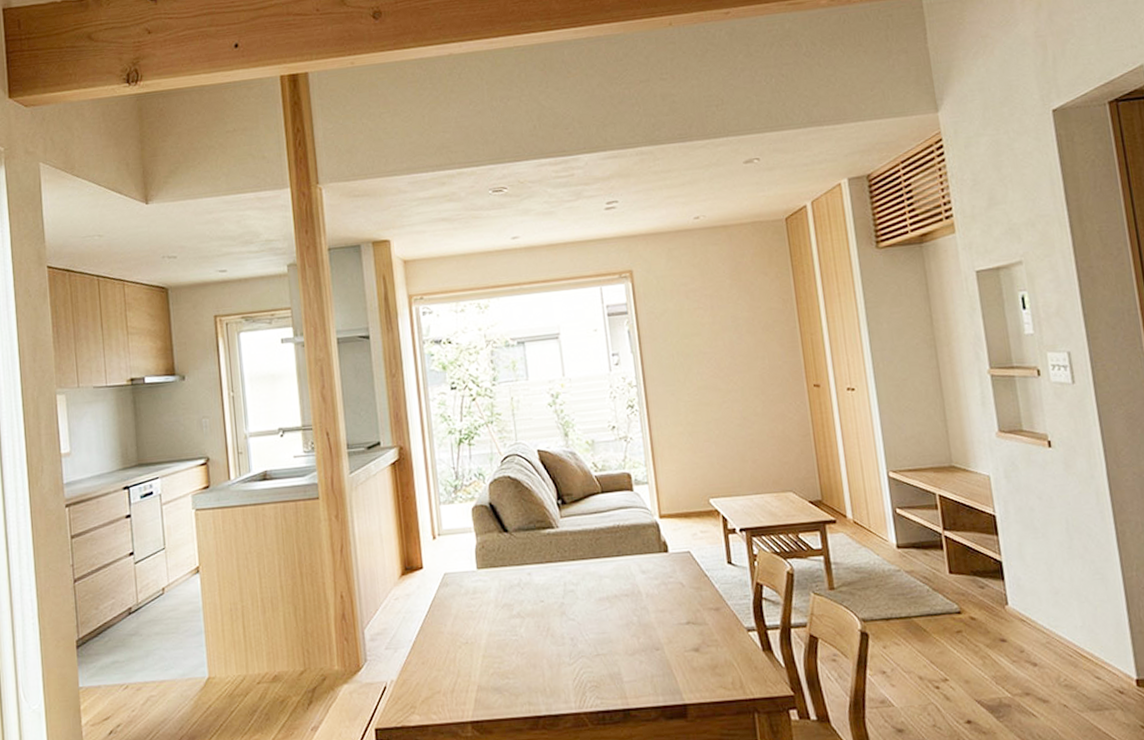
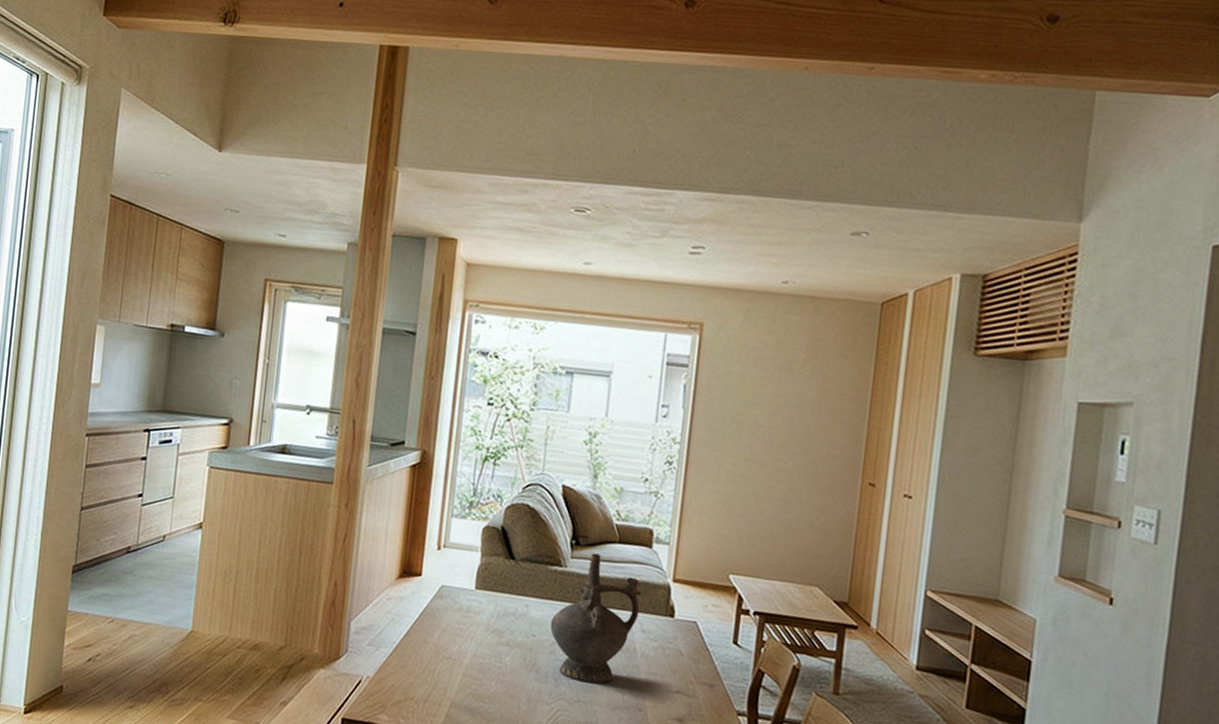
ceremonial vessel: none [555,508,636,636] -> present [550,553,642,684]

